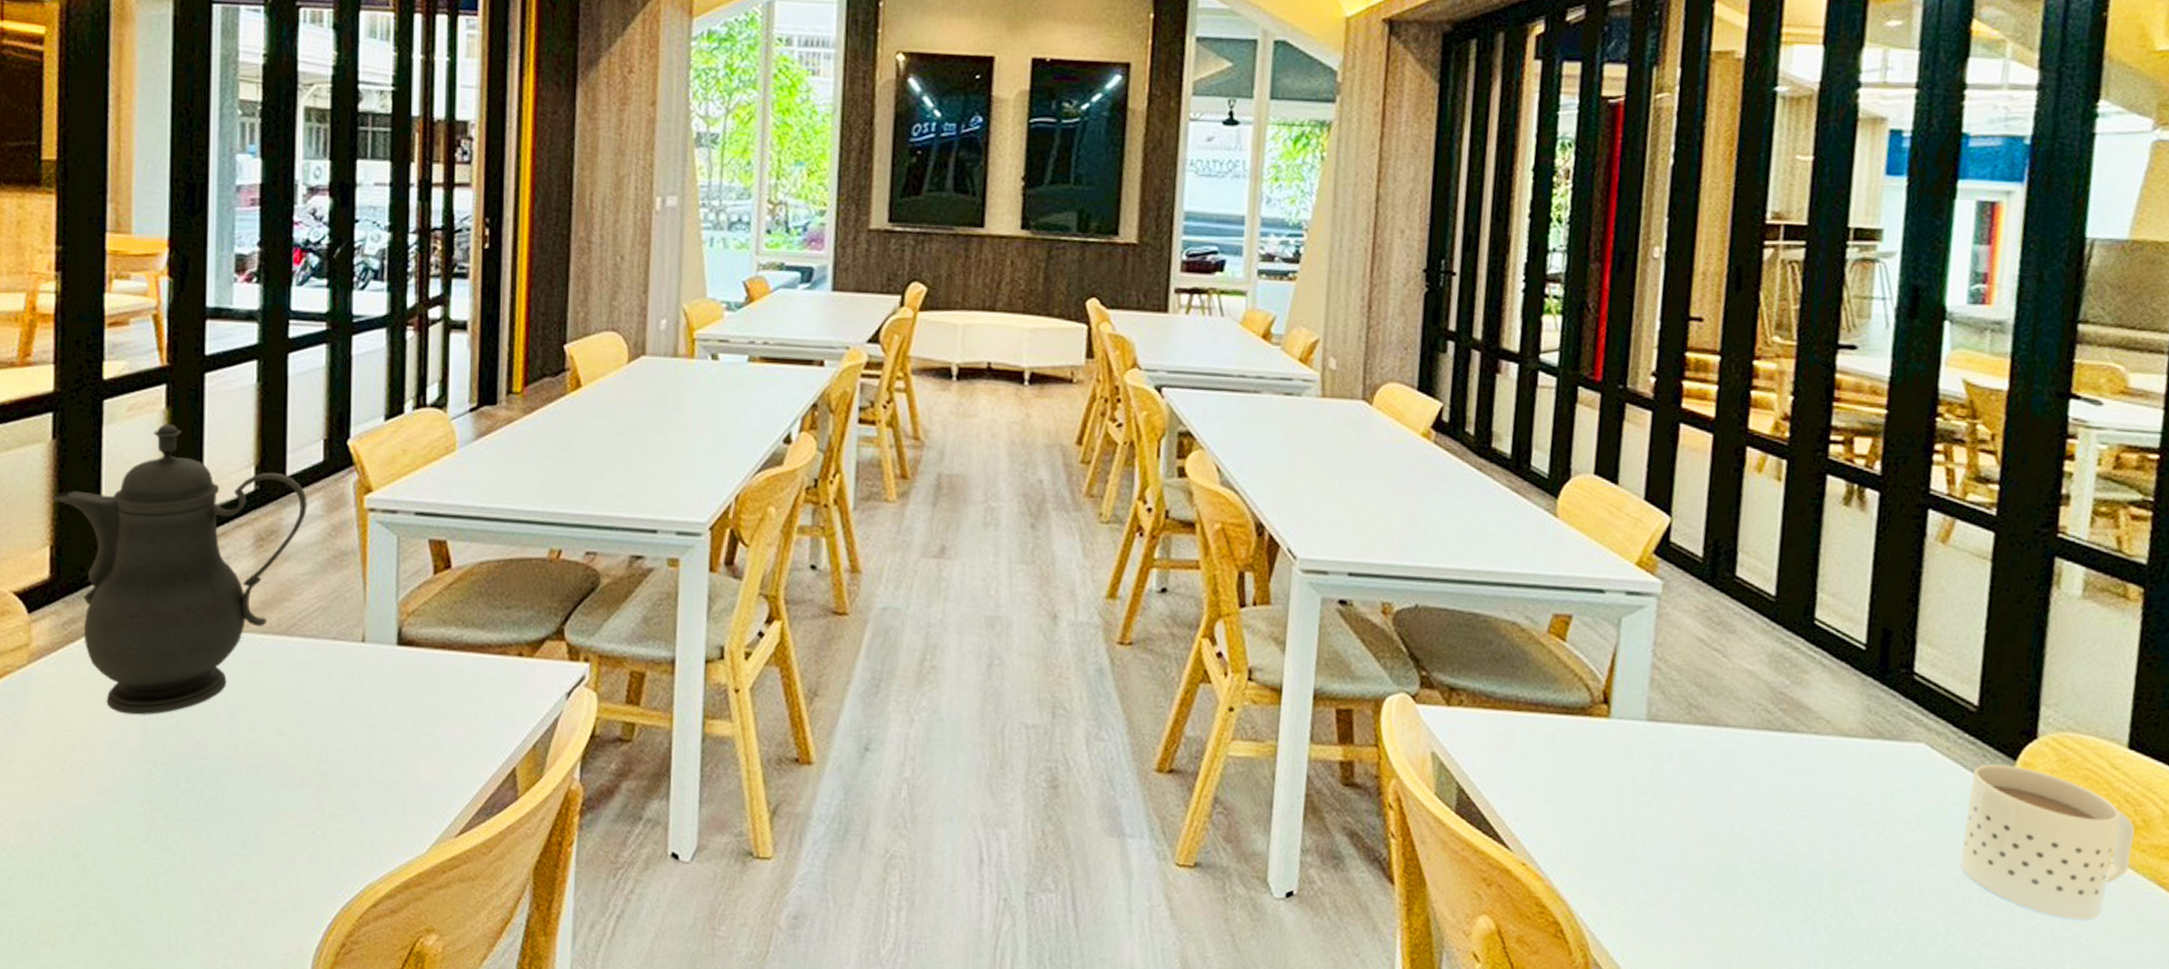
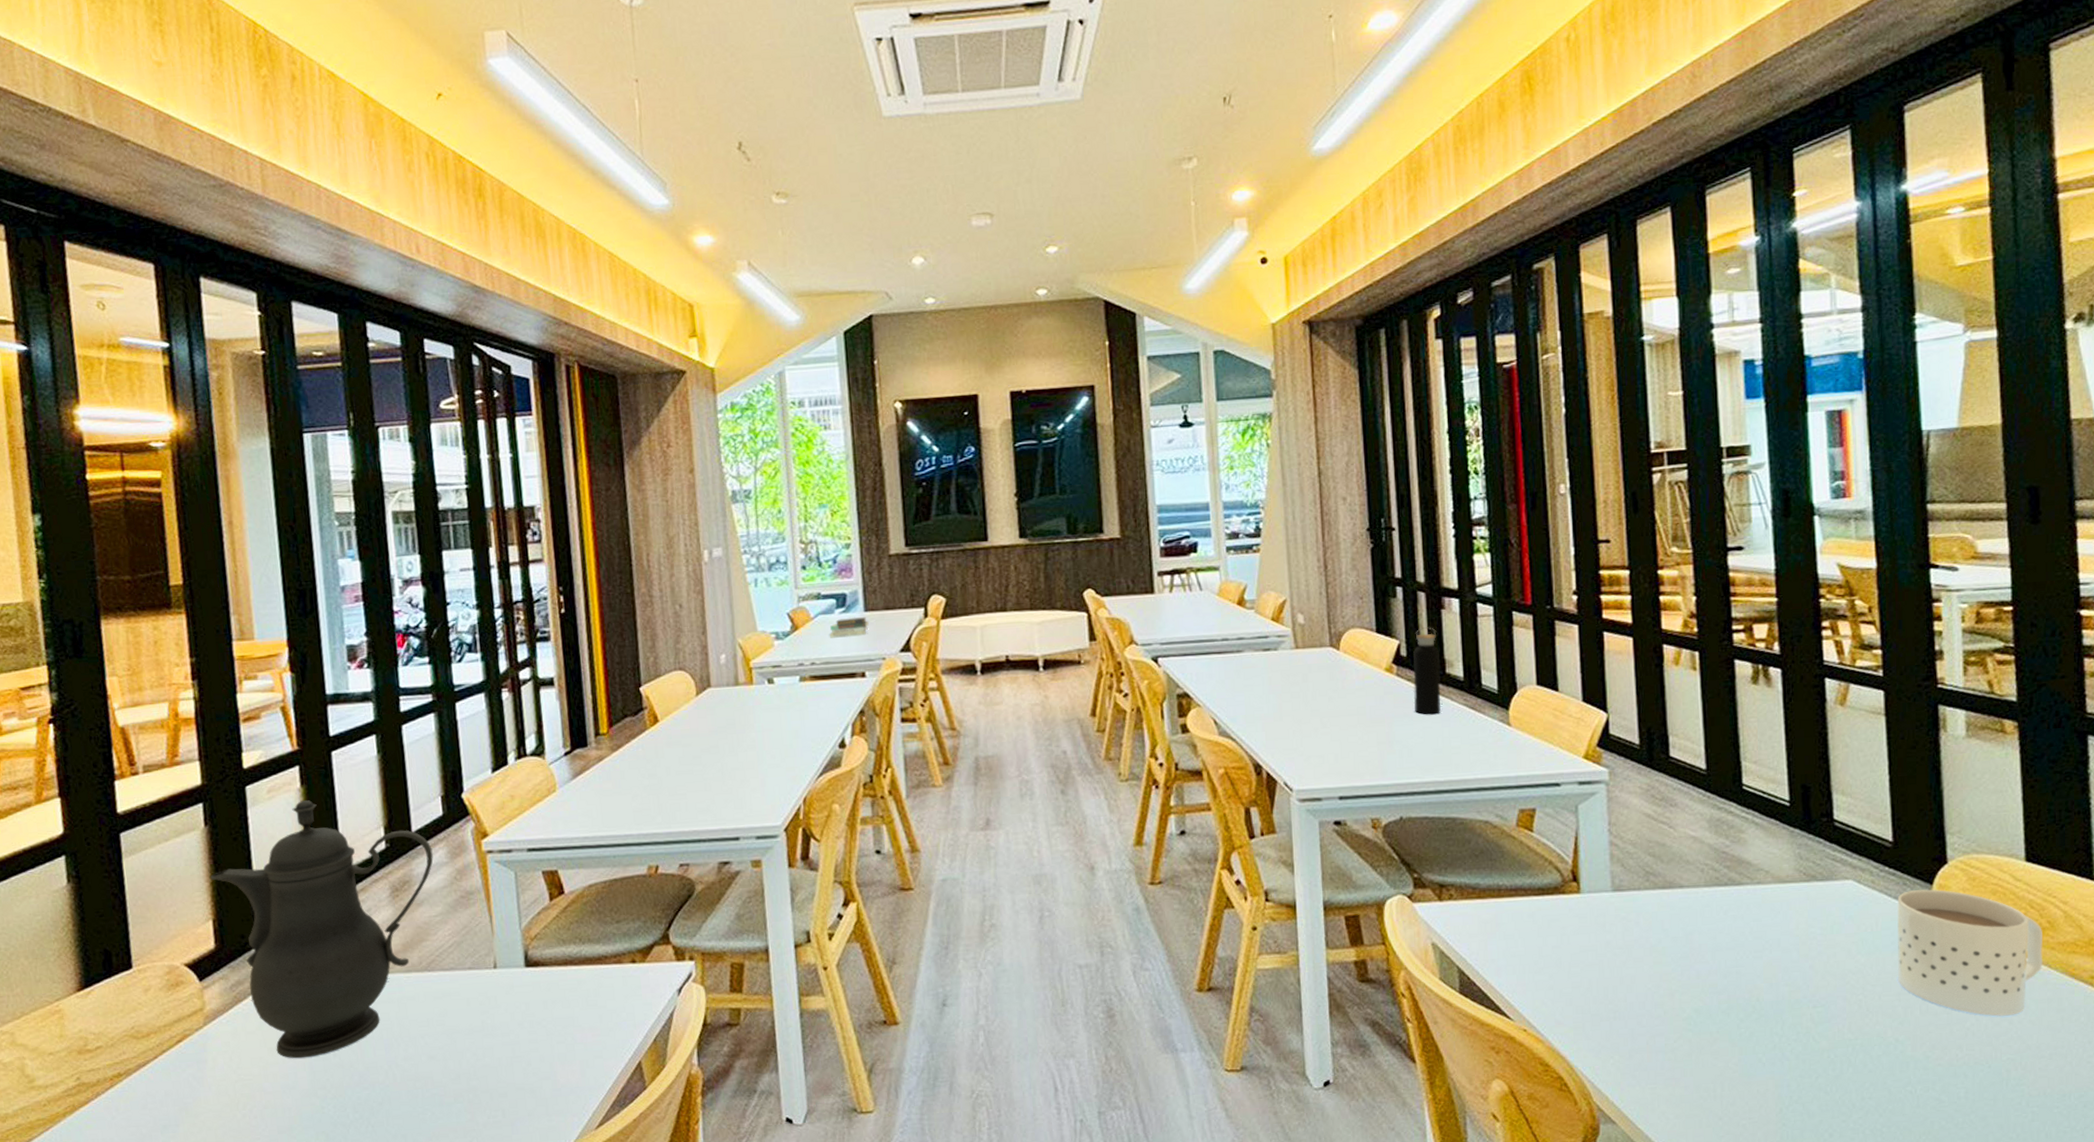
books: none [788,296,836,319] -> present [829,617,870,638]
water bottle: none [1449,392,1487,493] -> present [1413,627,1442,715]

